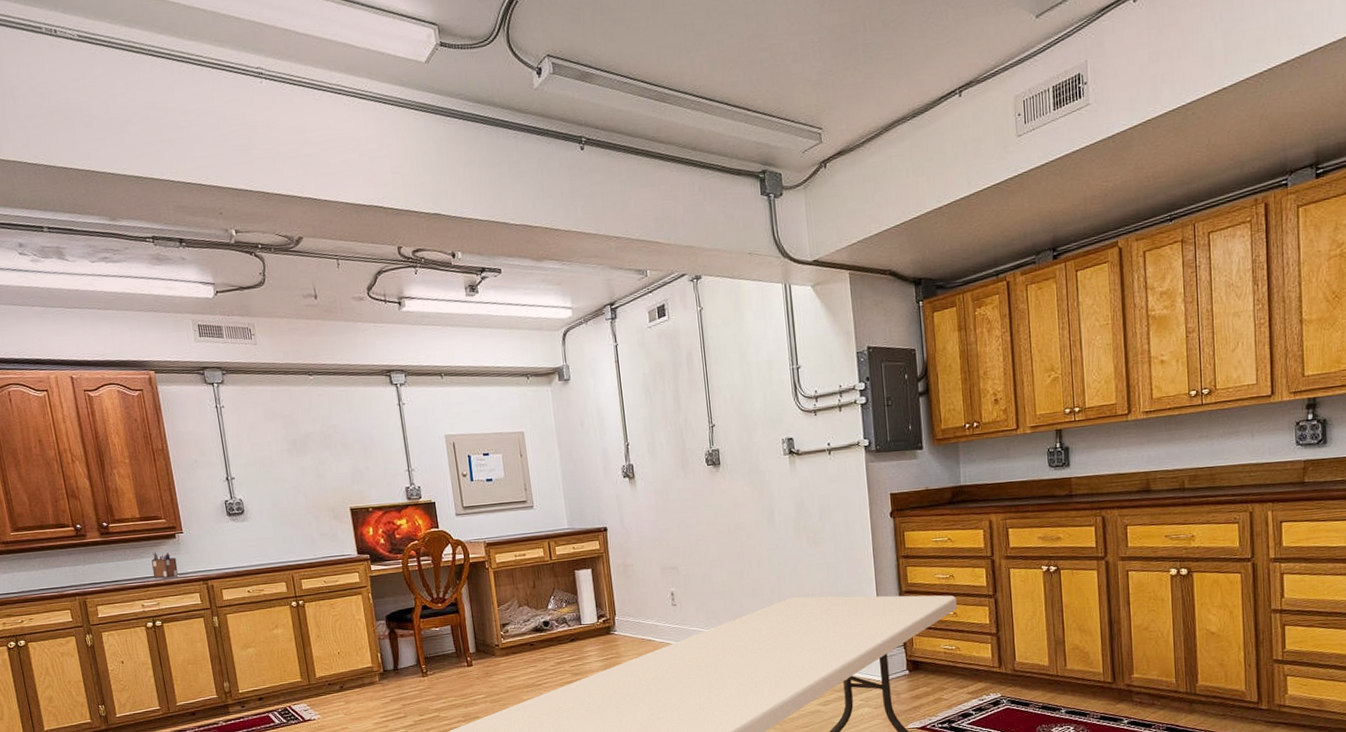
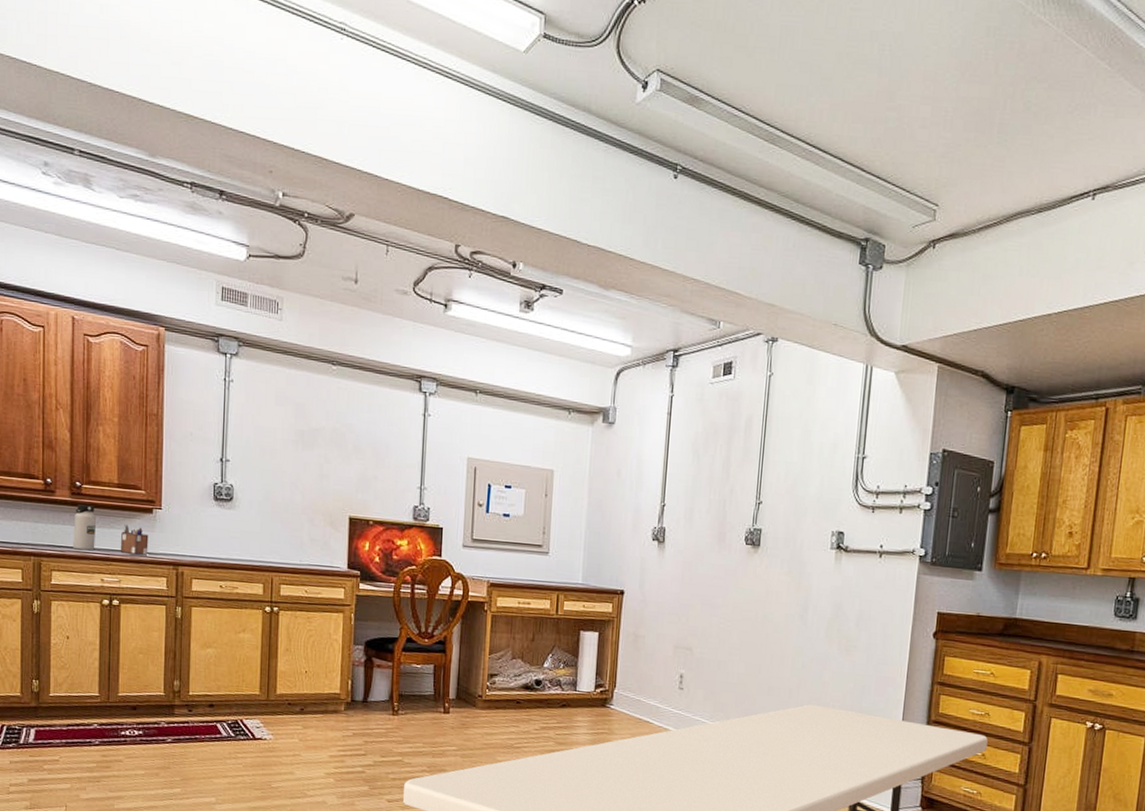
water bottle: none [107,541,131,583] -> present [73,503,97,550]

